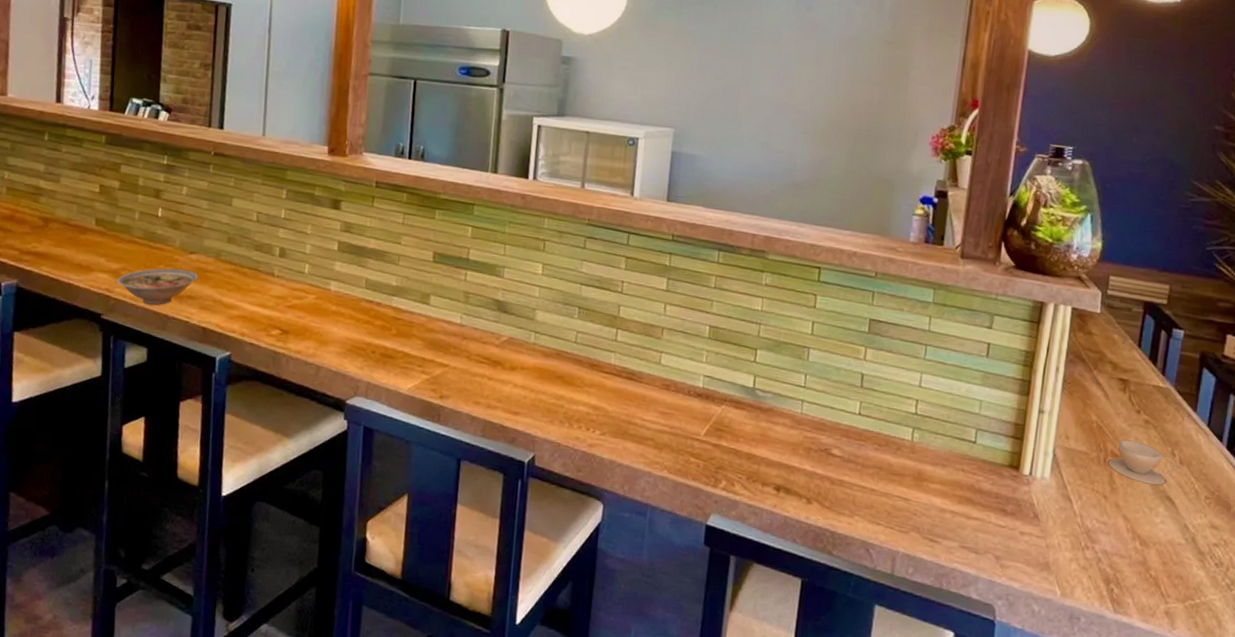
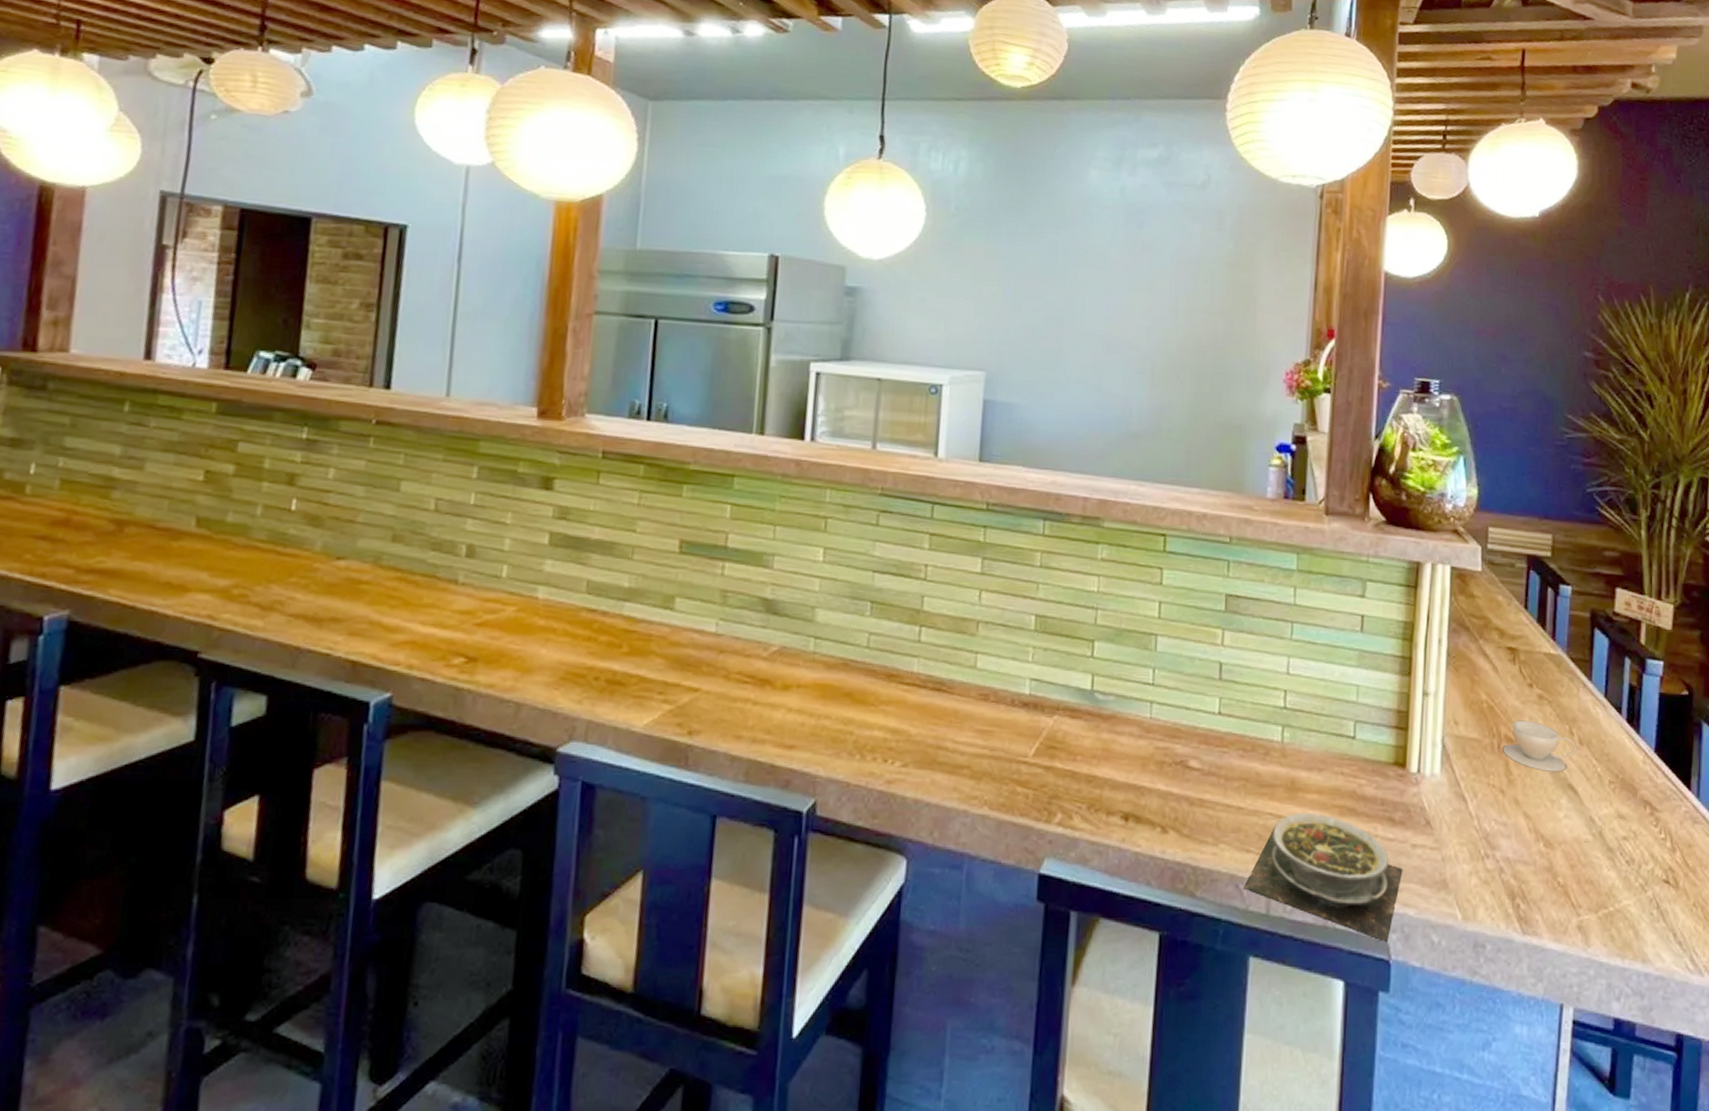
soup bowl: present [116,268,199,305] -> none [224,581,348,634]
soup bowl: none [872,498,1011,606] -> present [1243,812,1403,942]

